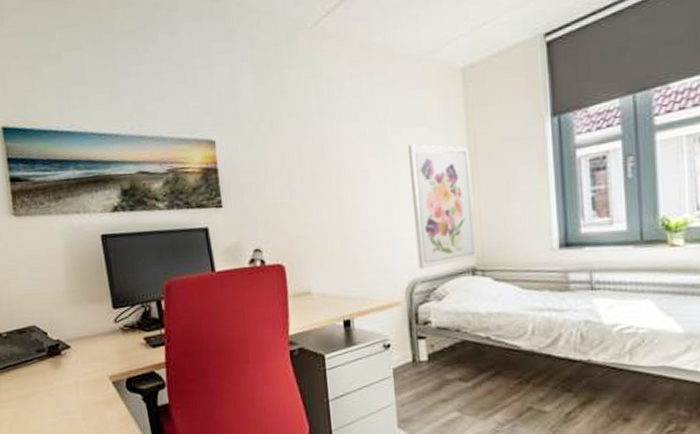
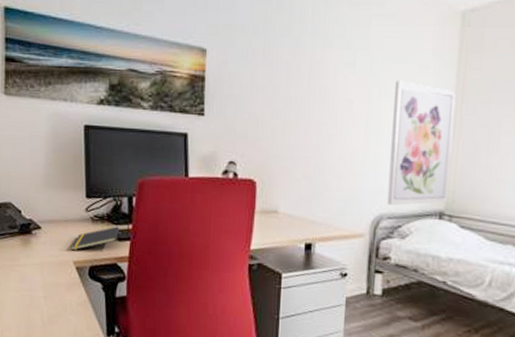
notepad: none [103,333,152,366] -> present [70,226,119,251]

